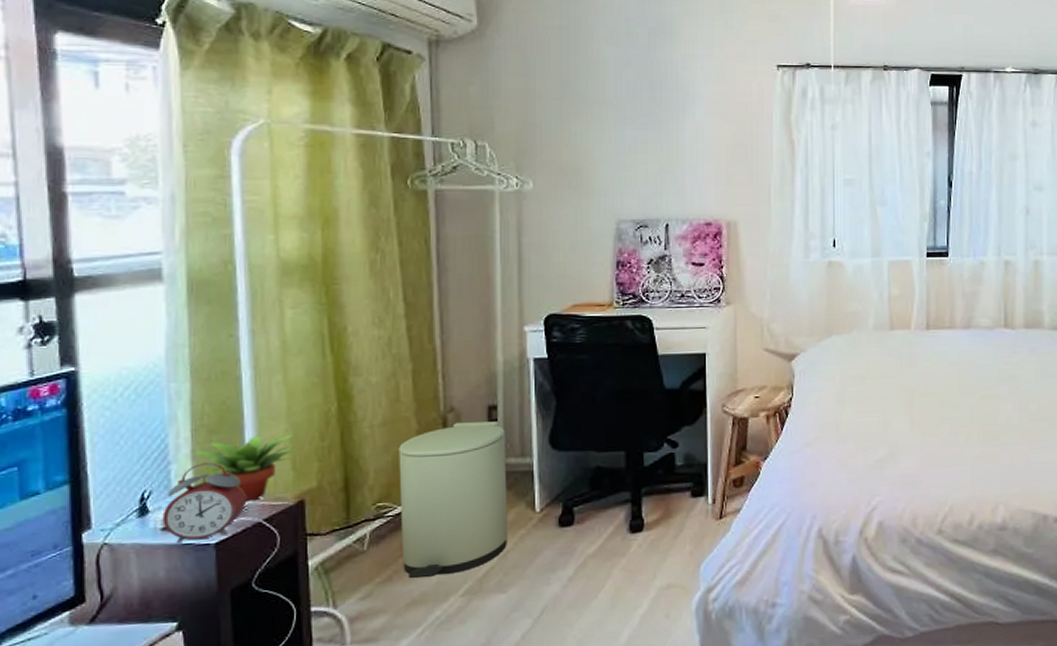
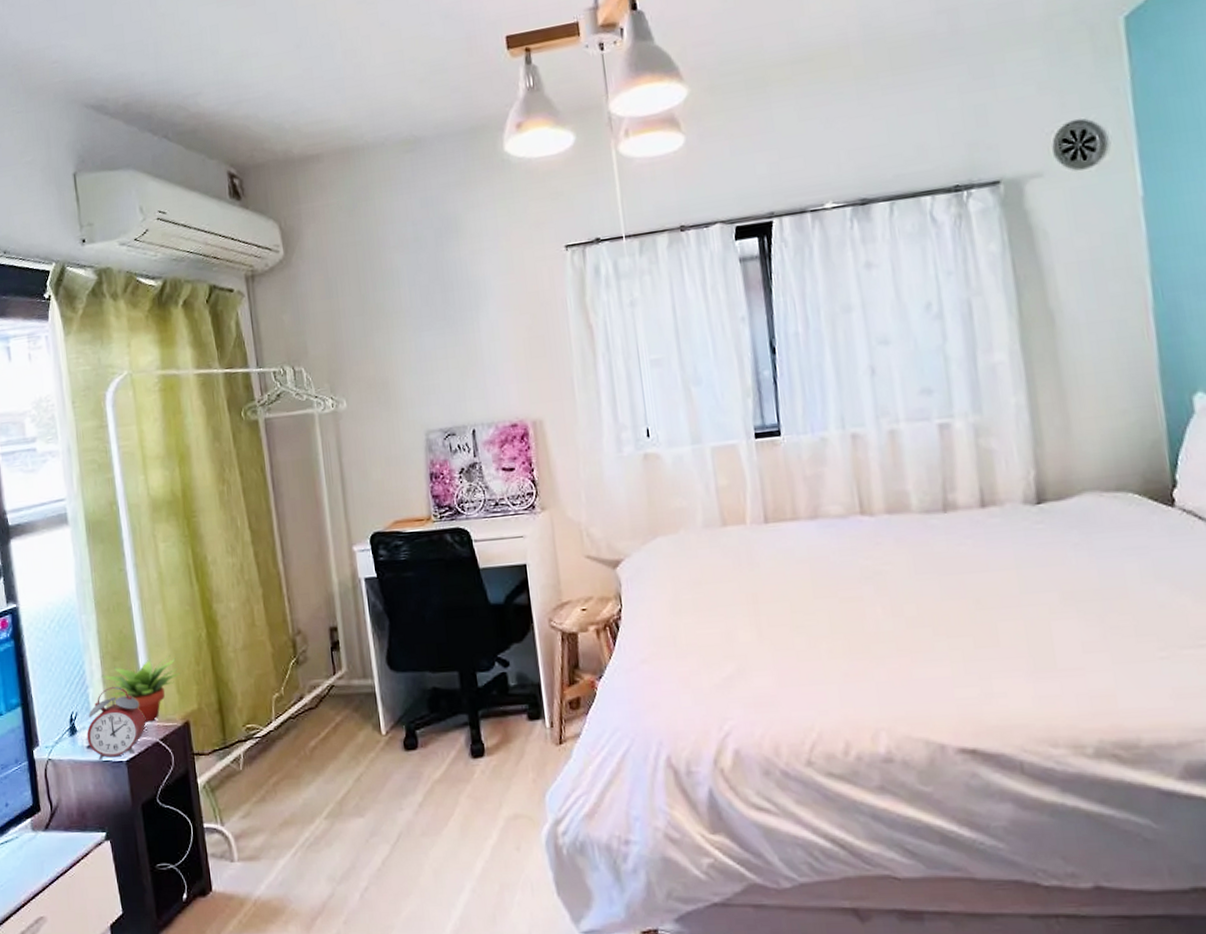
pedal bin: present [399,421,509,579] -> none [259,642,360,800]

